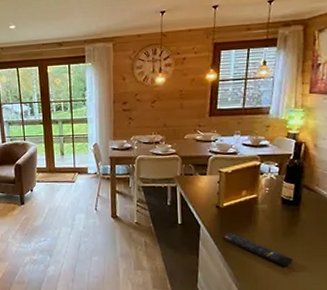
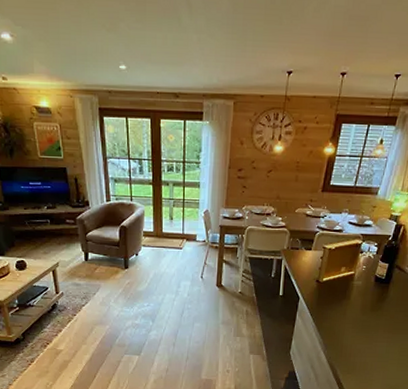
remote control: present [222,233,293,266] -> none [318,306,375,337]

